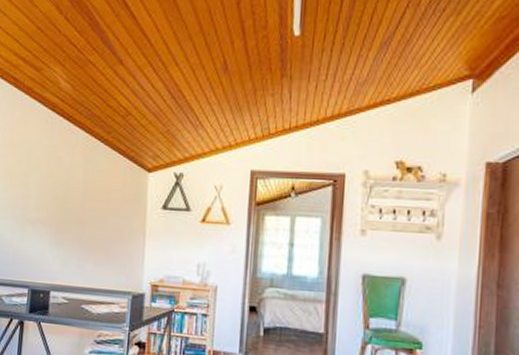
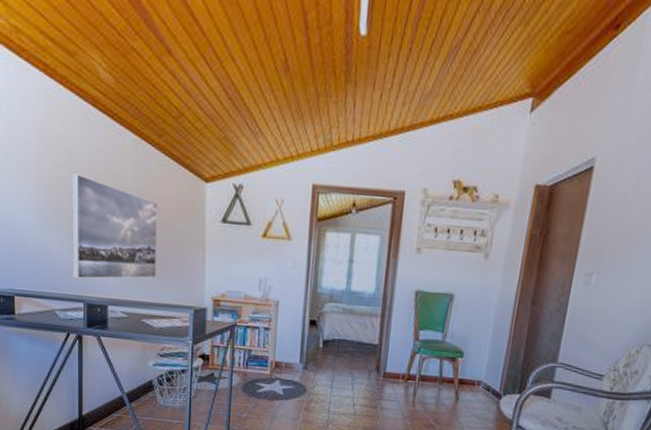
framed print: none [20,169,103,266] -> present [72,173,158,279]

